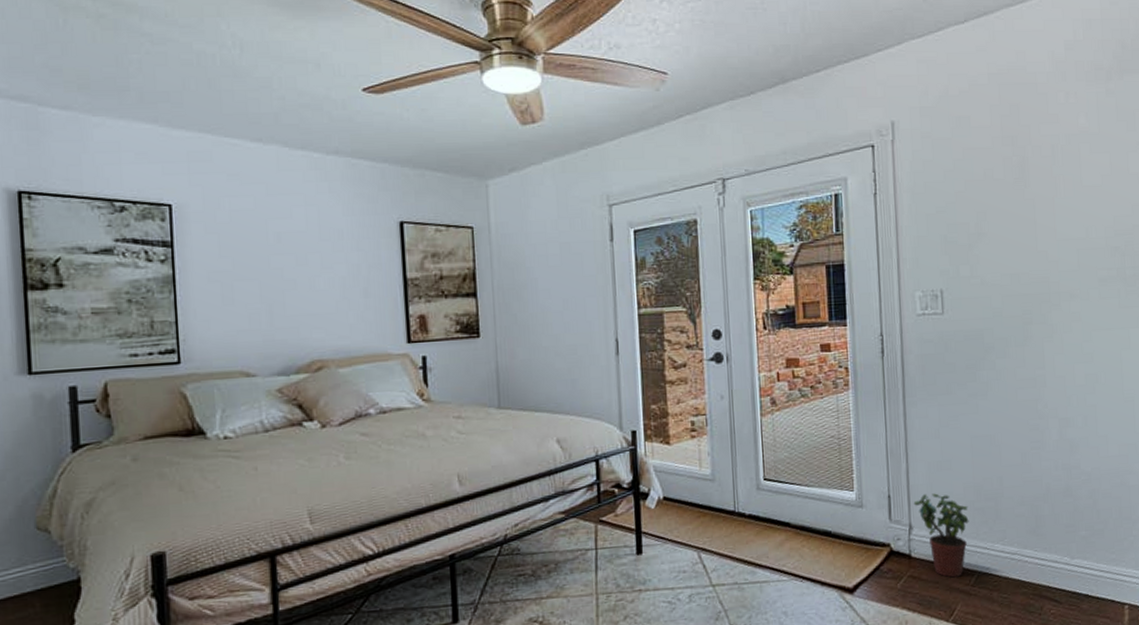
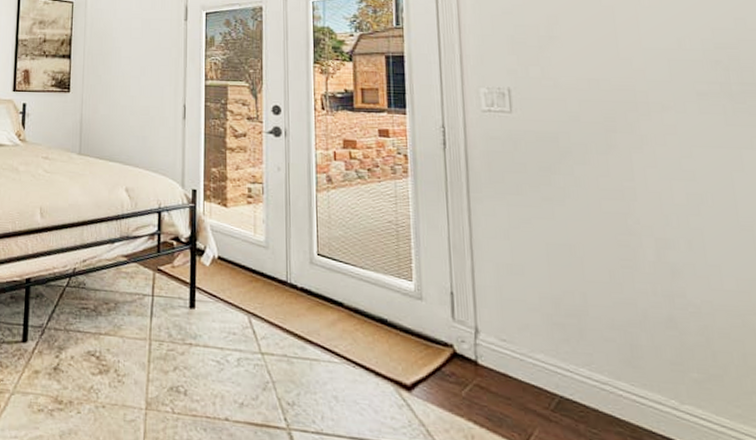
potted plant: present [913,493,969,578] -> none [479,297,547,398]

